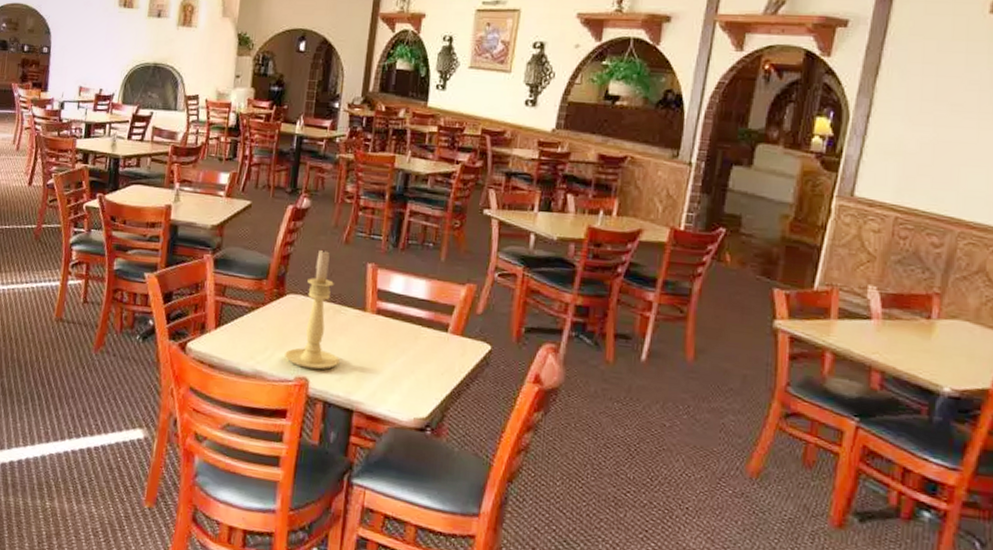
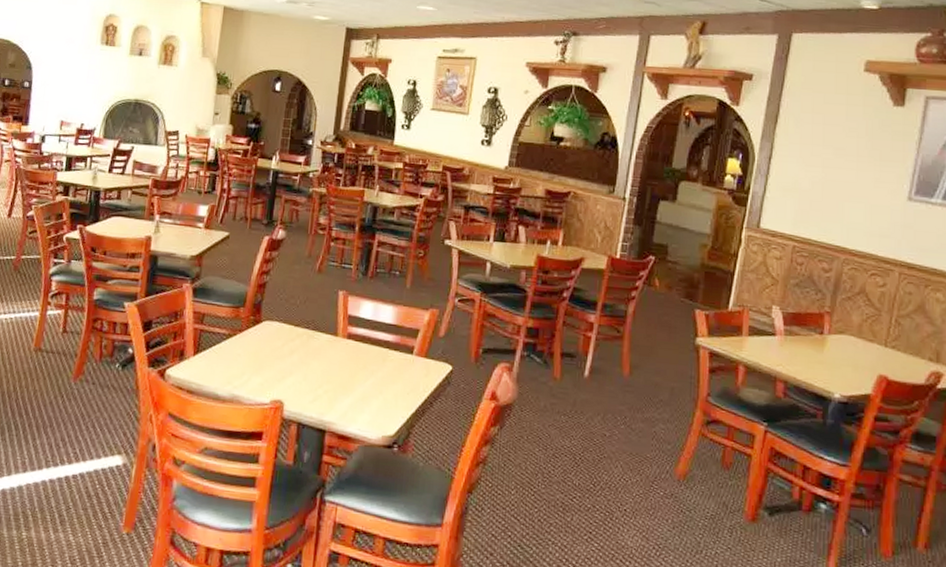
candle holder: present [285,249,340,370] -> none [261,278,313,393]

